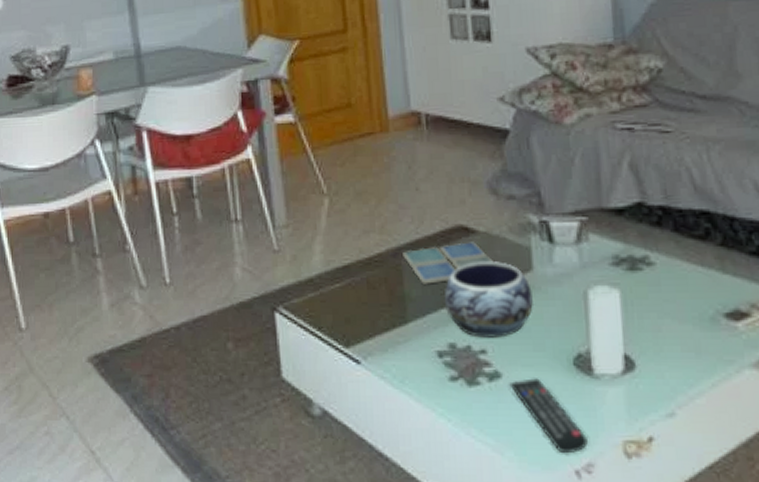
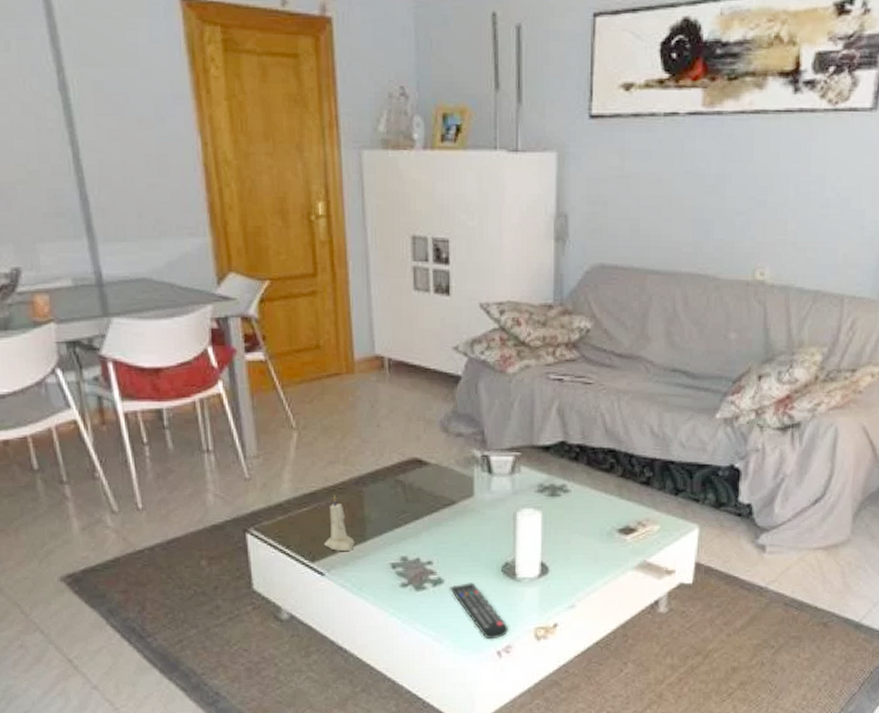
candle: none [360,268,395,335] -> present [324,495,355,551]
drink coaster: present [403,242,493,285] -> none [364,472,442,508]
decorative bowl: present [444,261,533,338] -> none [398,489,472,552]

